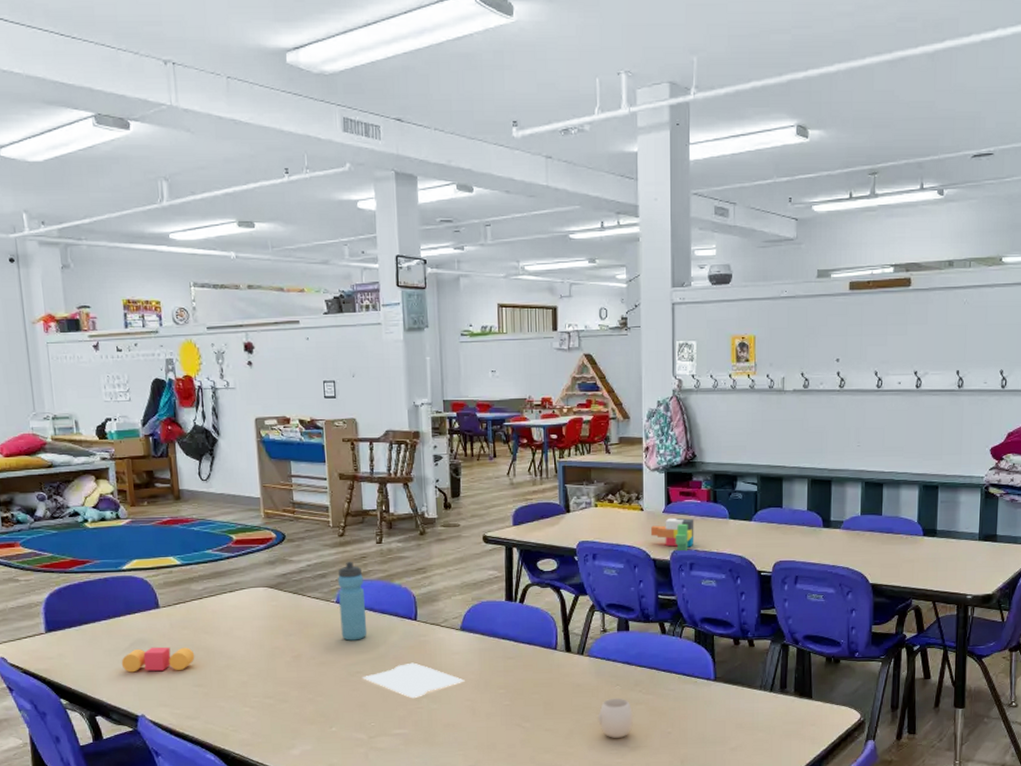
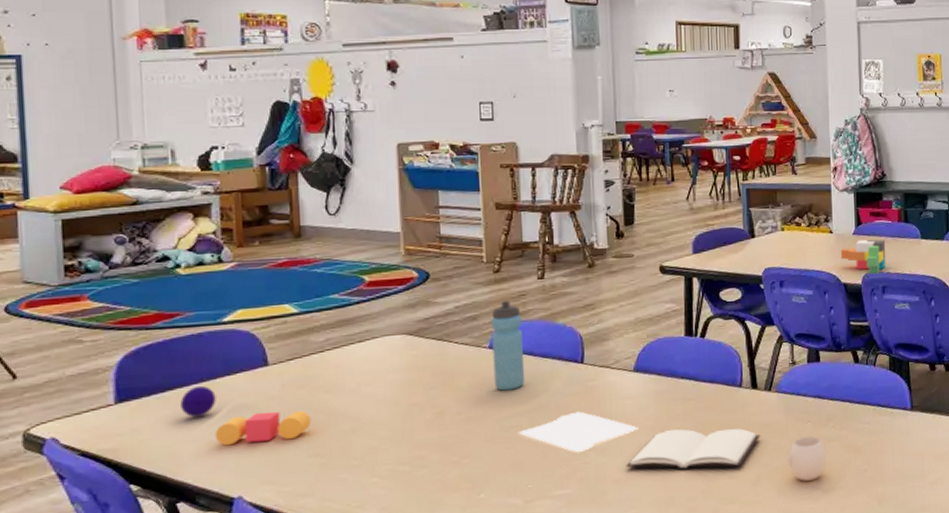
toy ball: none [94,621,121,647] -> present [180,385,216,417]
book: none [454,683,573,721] -> present [626,428,761,470]

